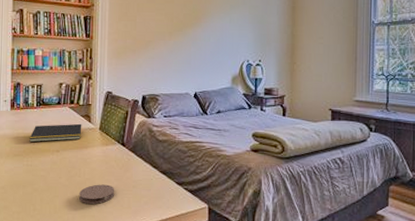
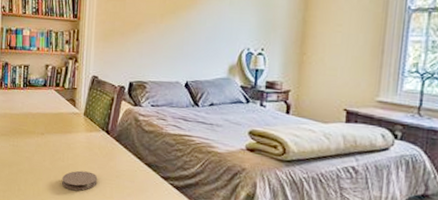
notepad: present [29,123,82,143] -> none [15,106,67,124]

